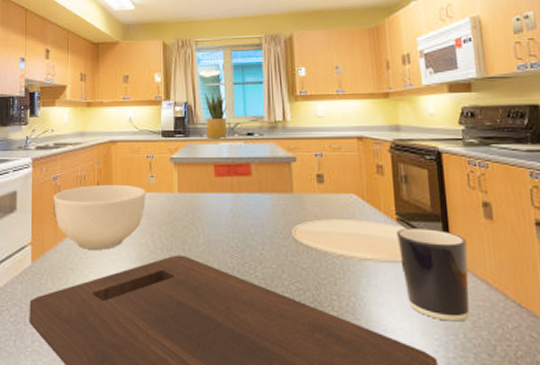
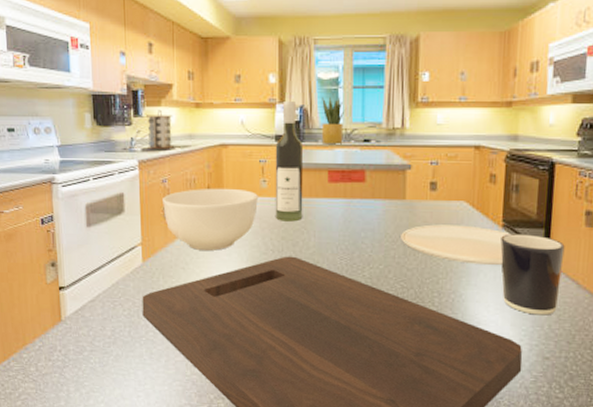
spice rack: none [40,109,66,148] -> present [145,109,174,150]
bottle: none [162,98,191,218] -> present [275,102,304,222]

